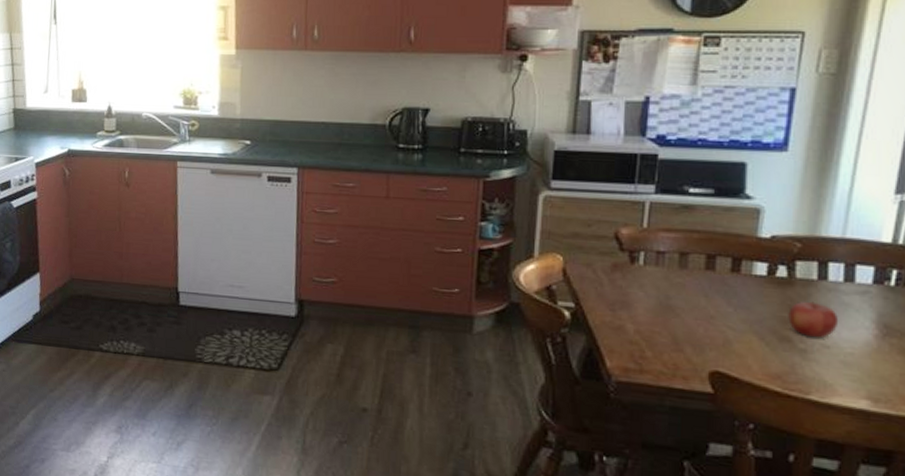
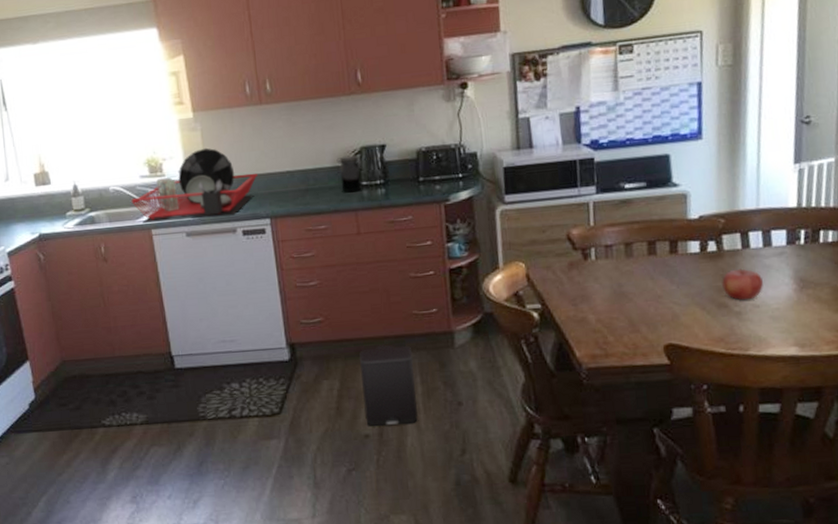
dish rack: none [161,86,292,159] -> present [131,147,258,224]
pedal bin: none [366,318,426,406] -> present [359,345,418,426]
jar: none [375,114,402,154] -> present [336,155,363,193]

